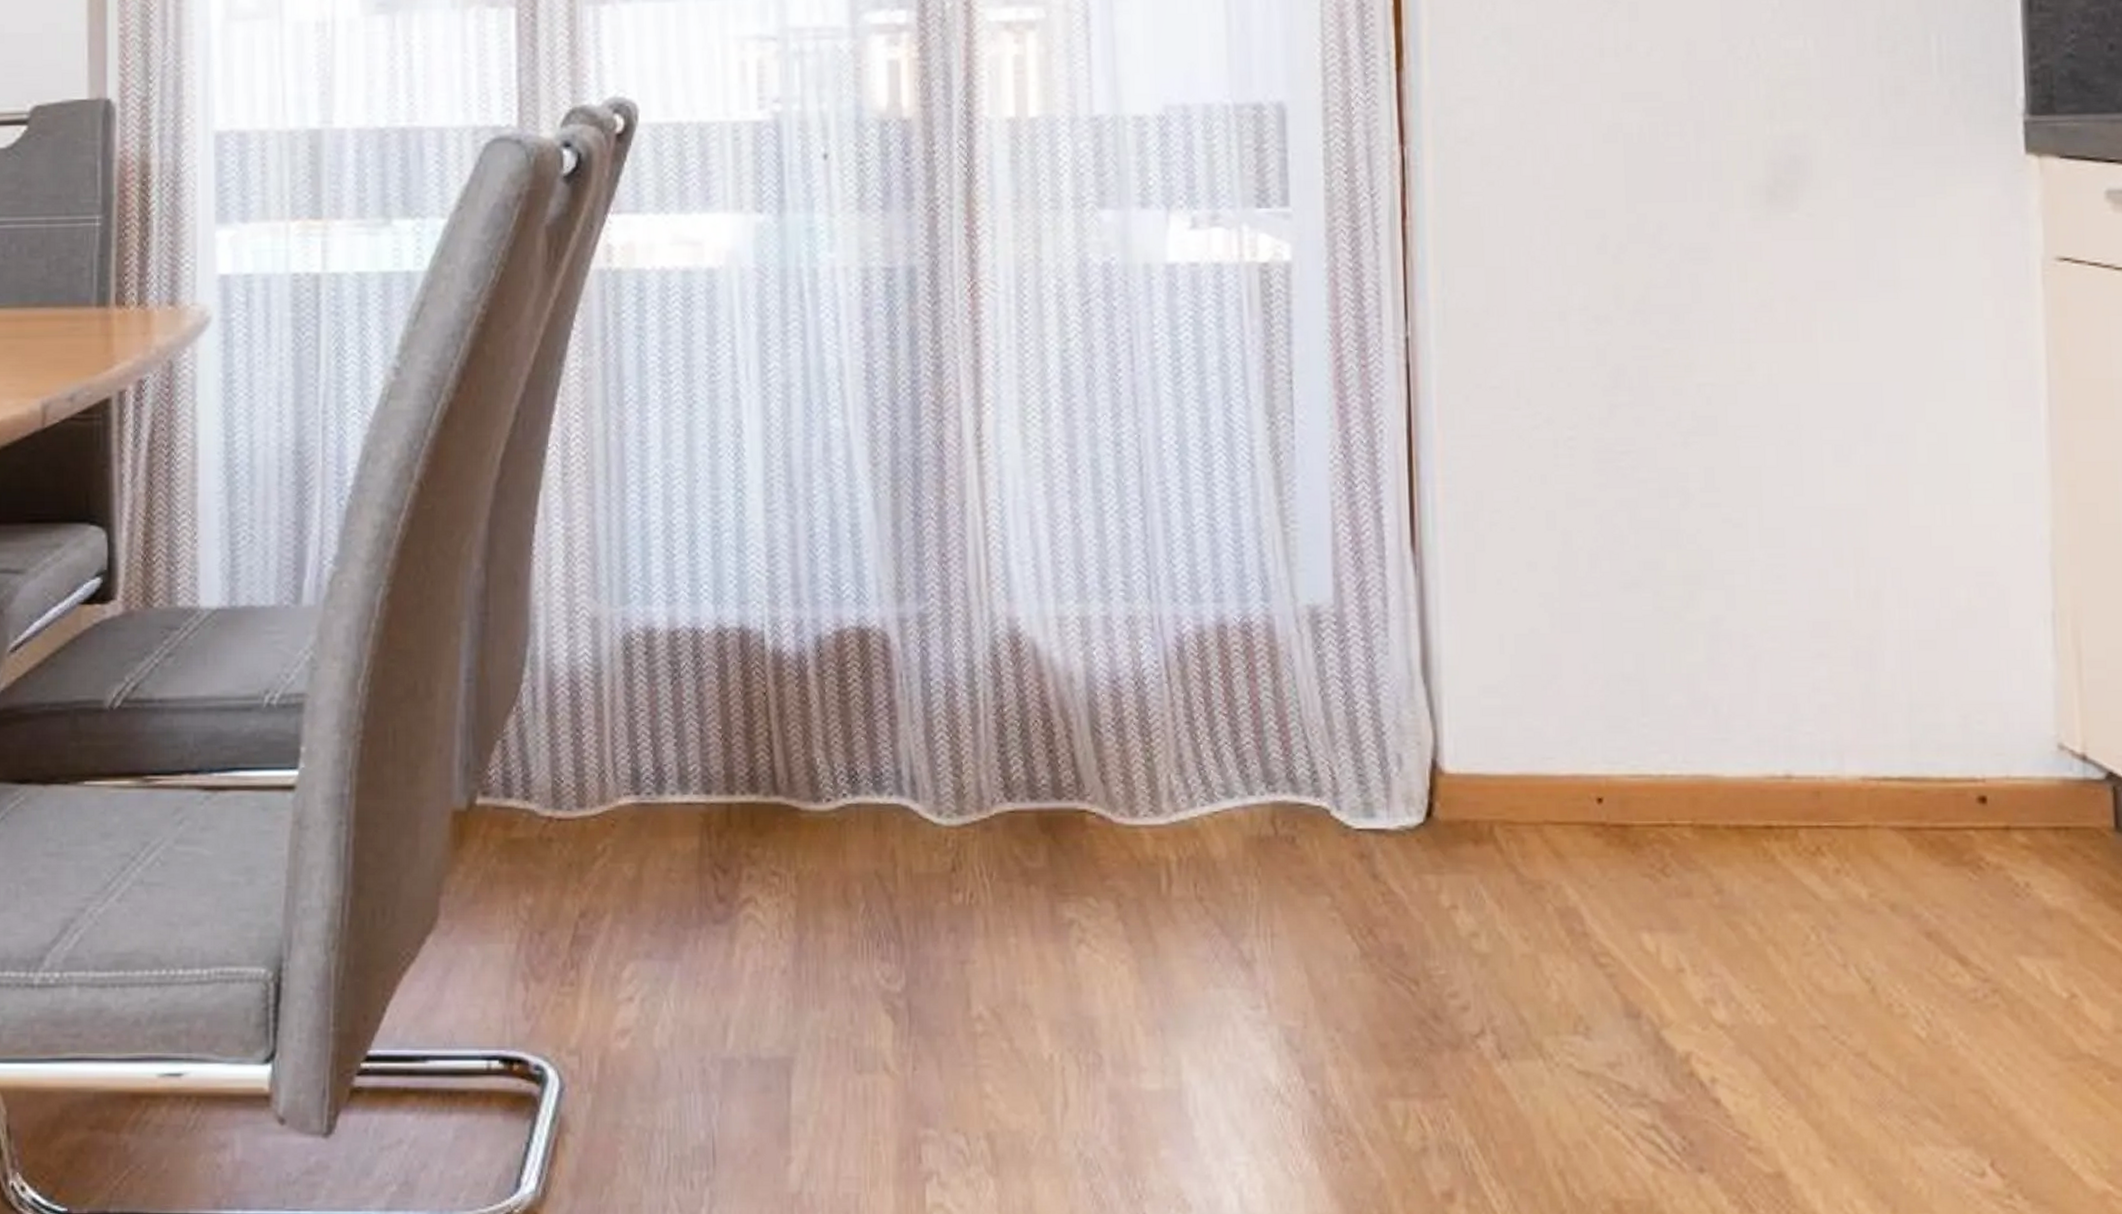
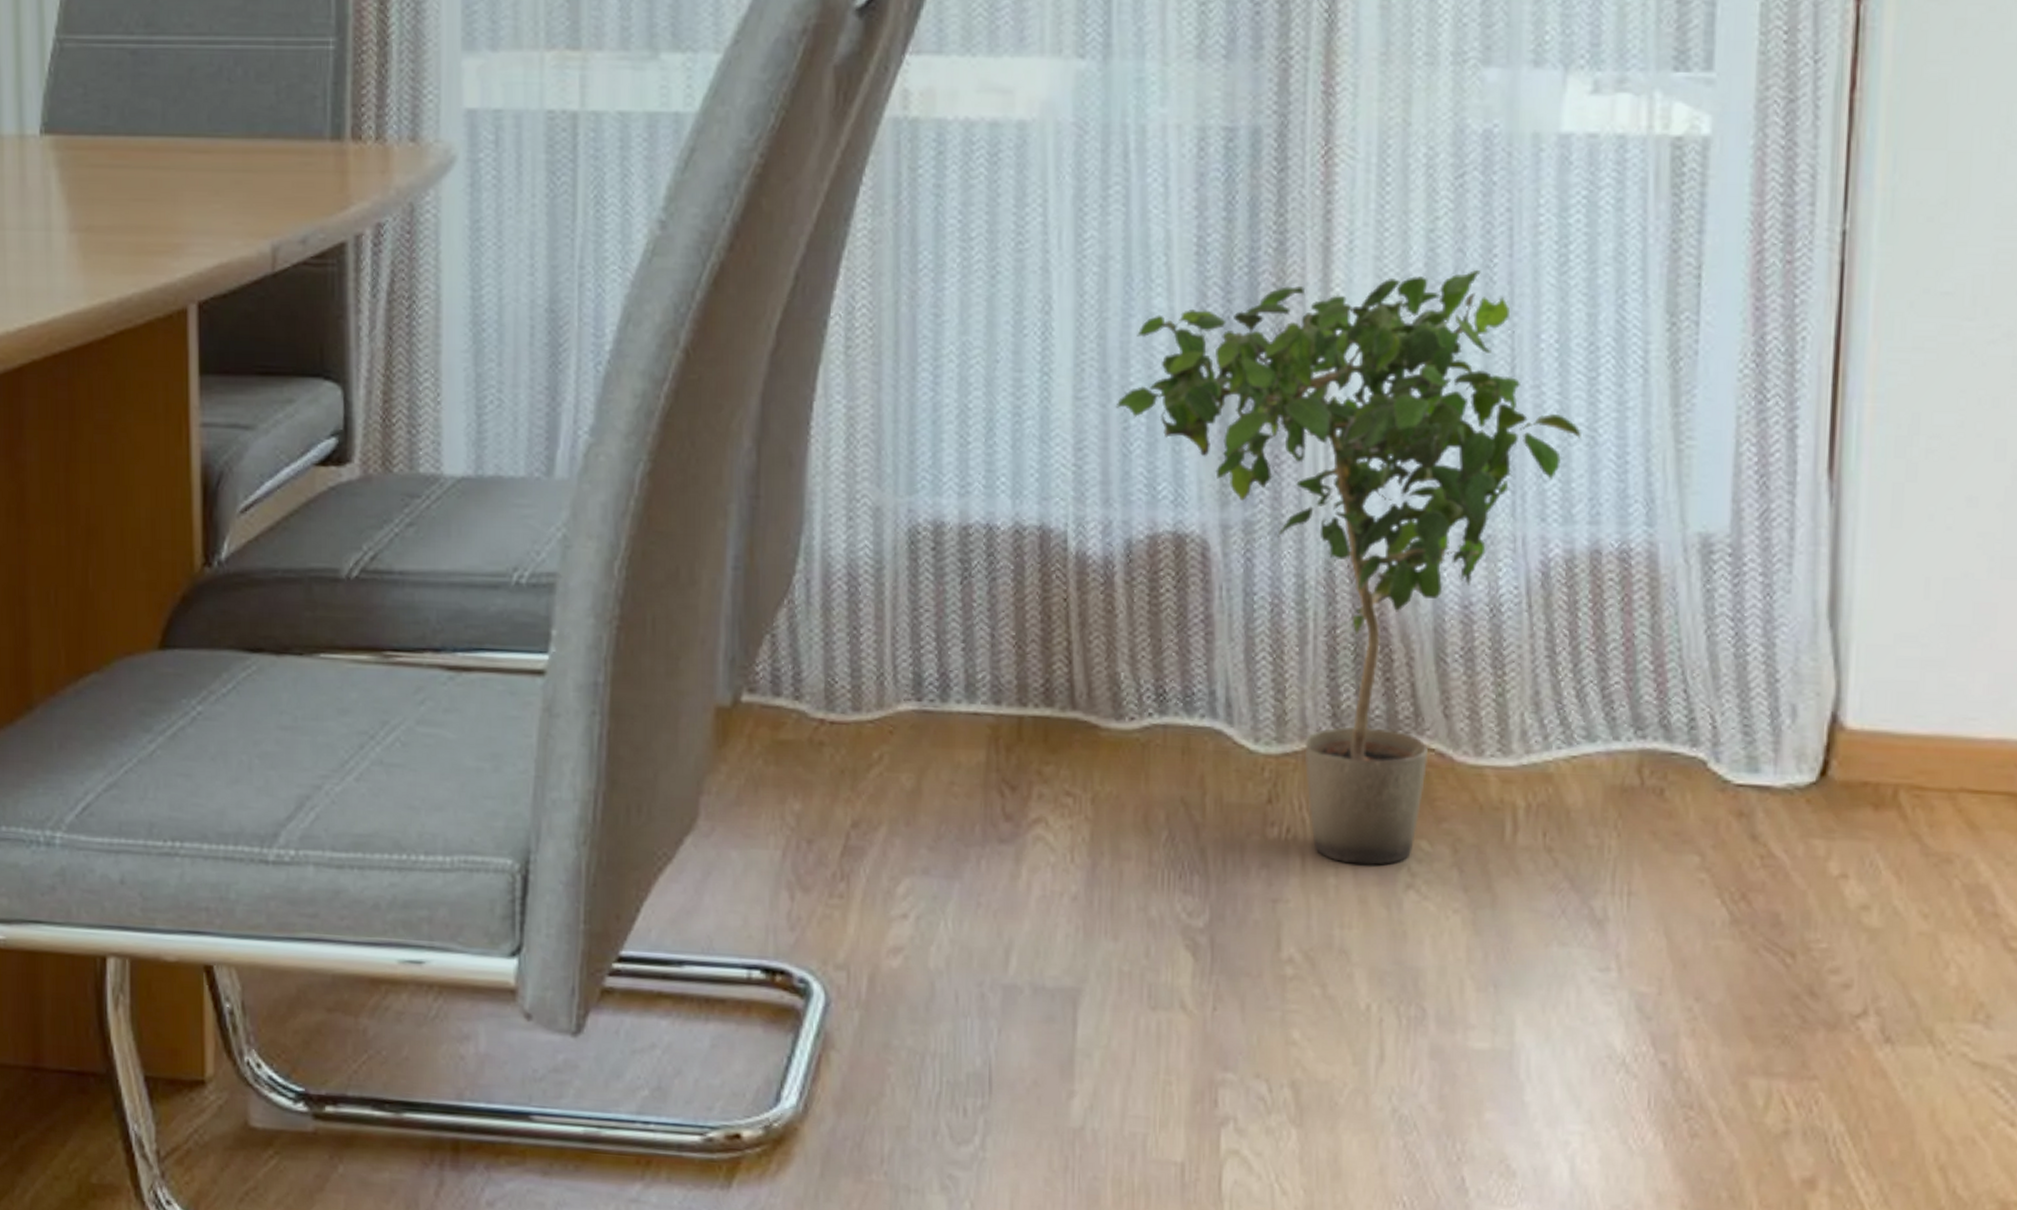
potted plant: none [802,382,1202,924] -> present [1115,269,1581,866]

